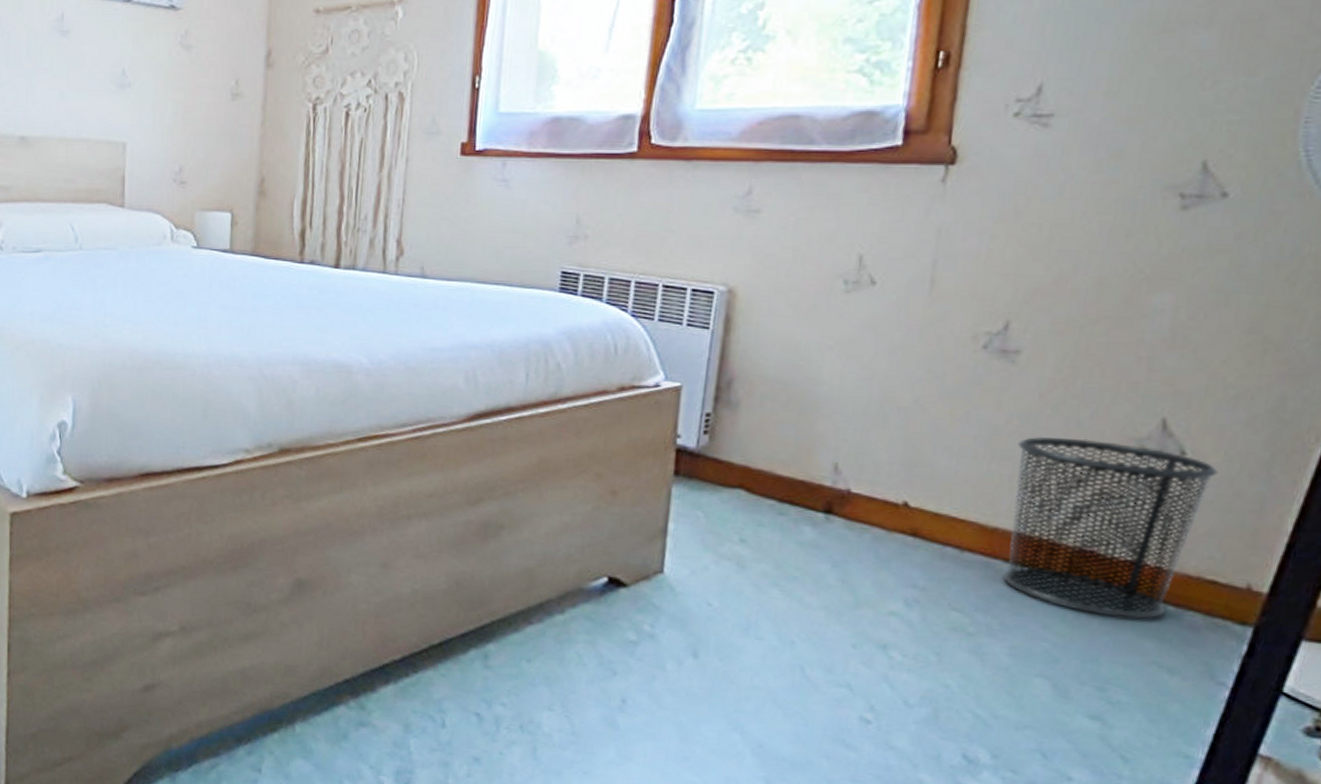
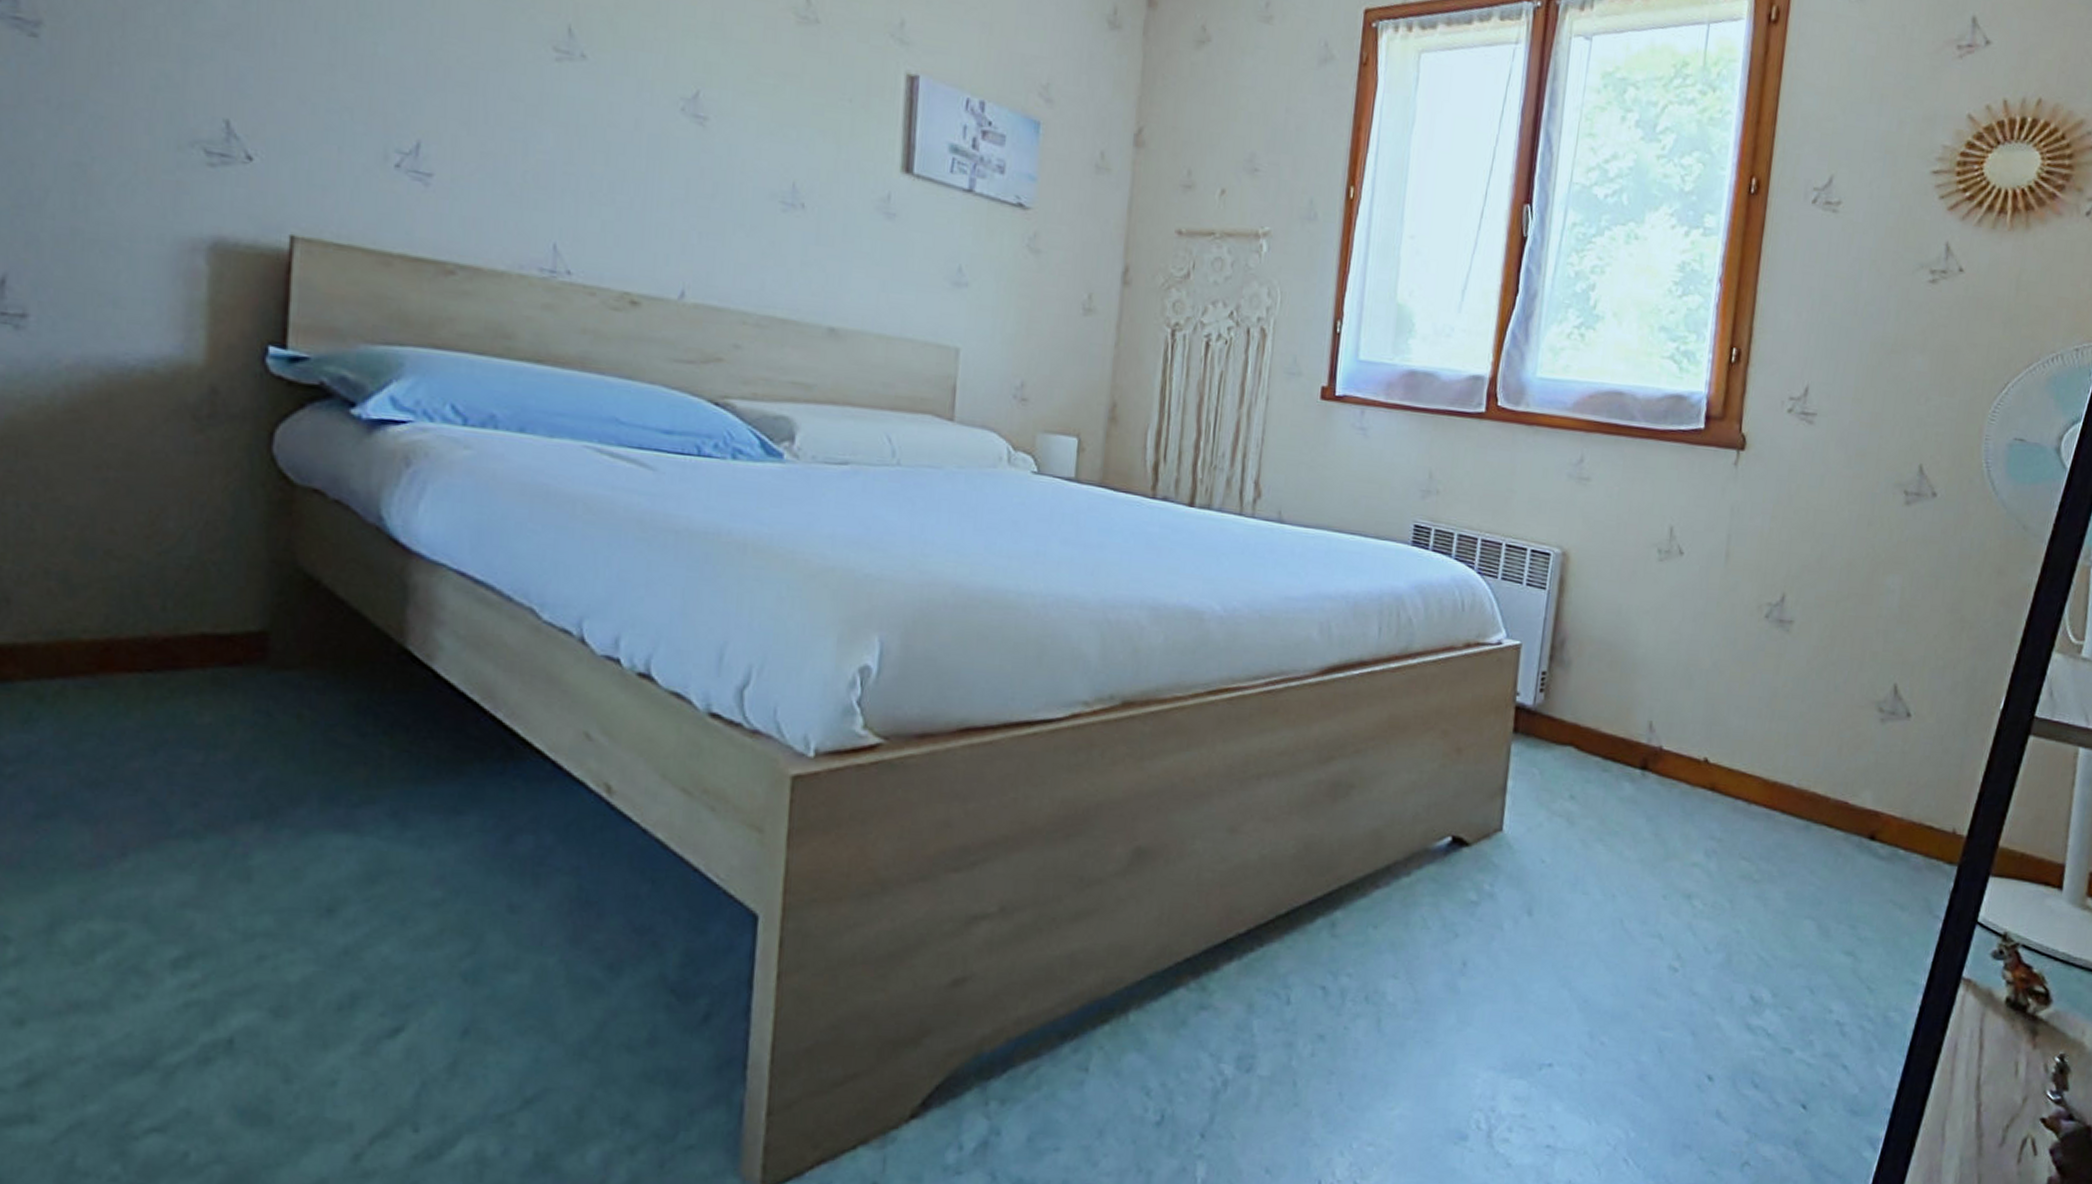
waste bin: present [1003,436,1219,619] -> none [1780,698,1933,862]

